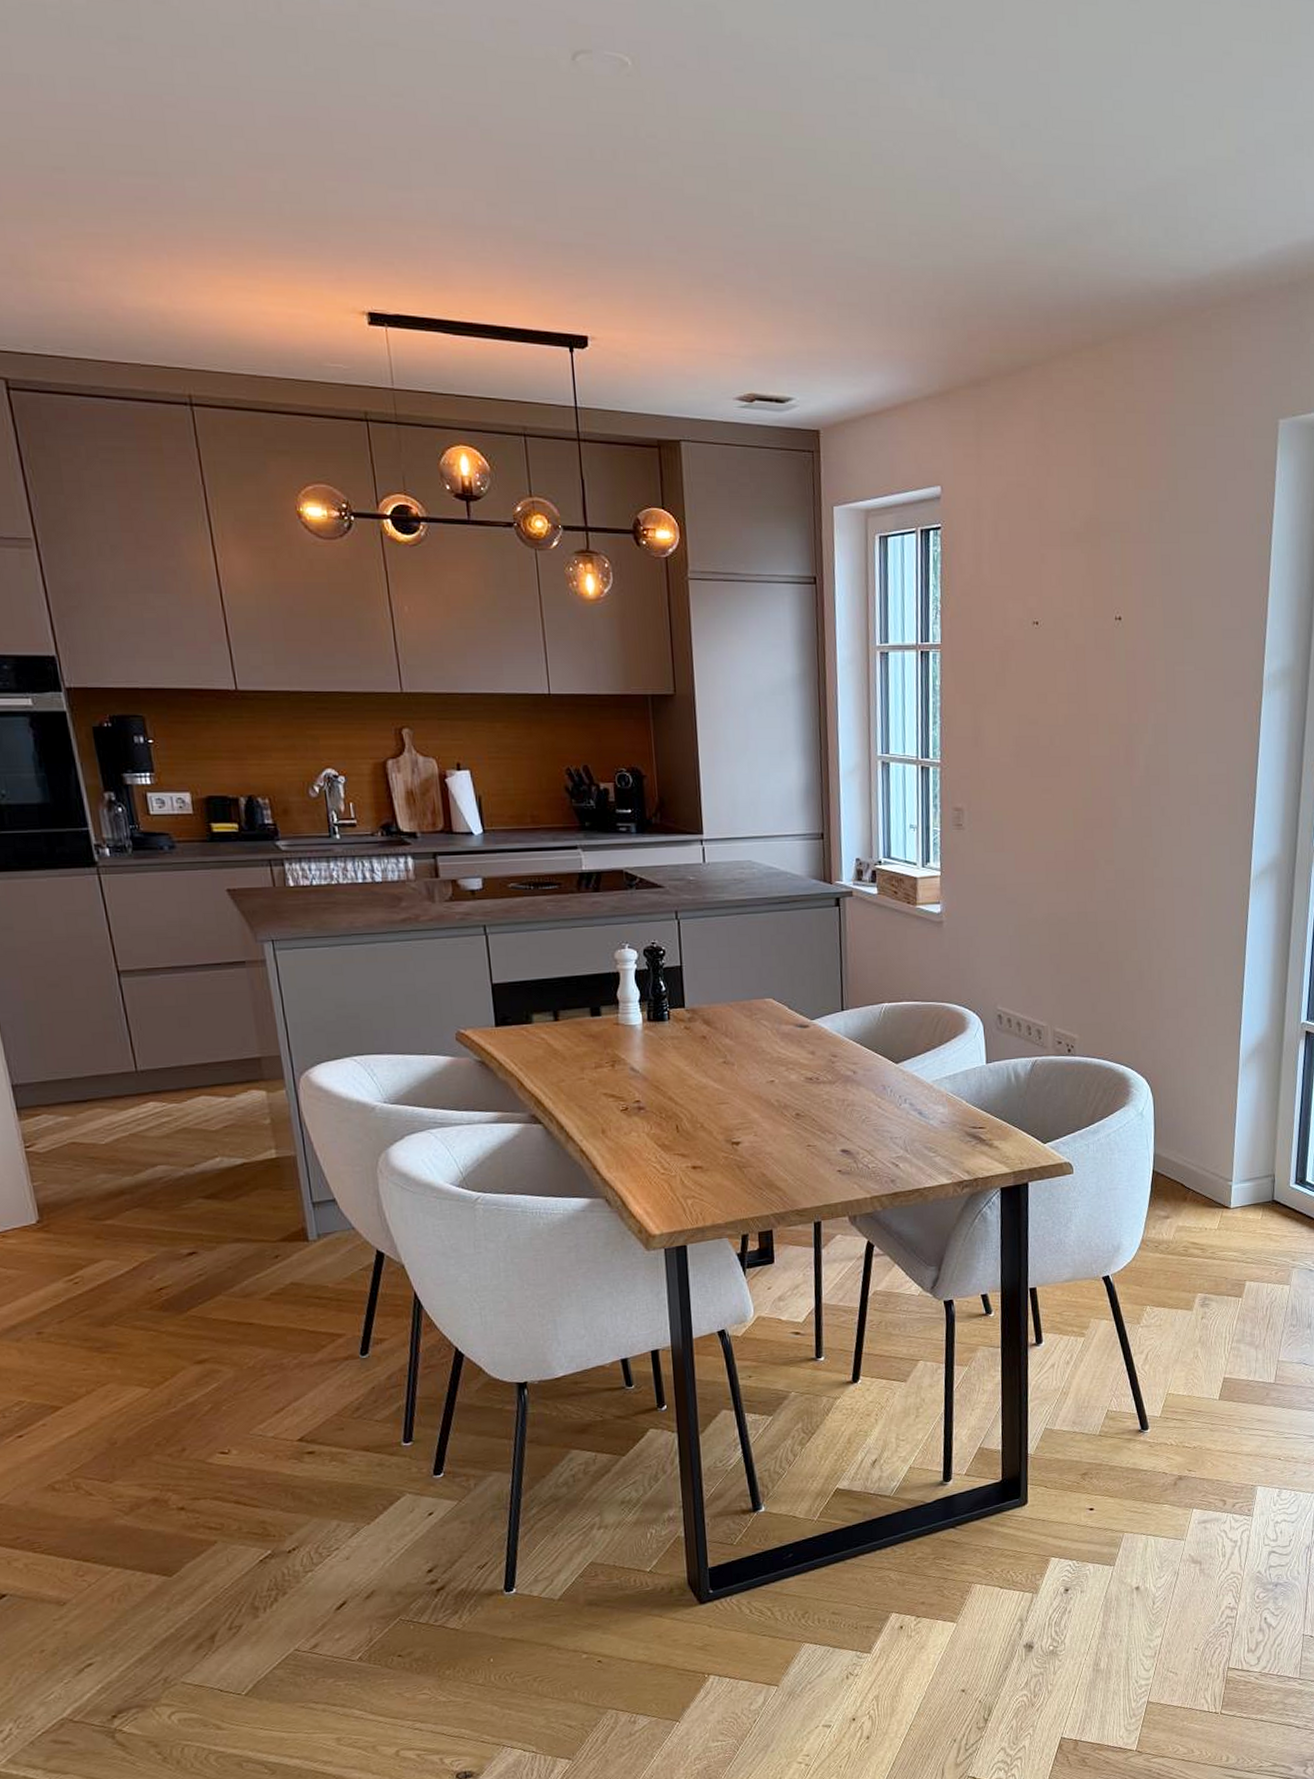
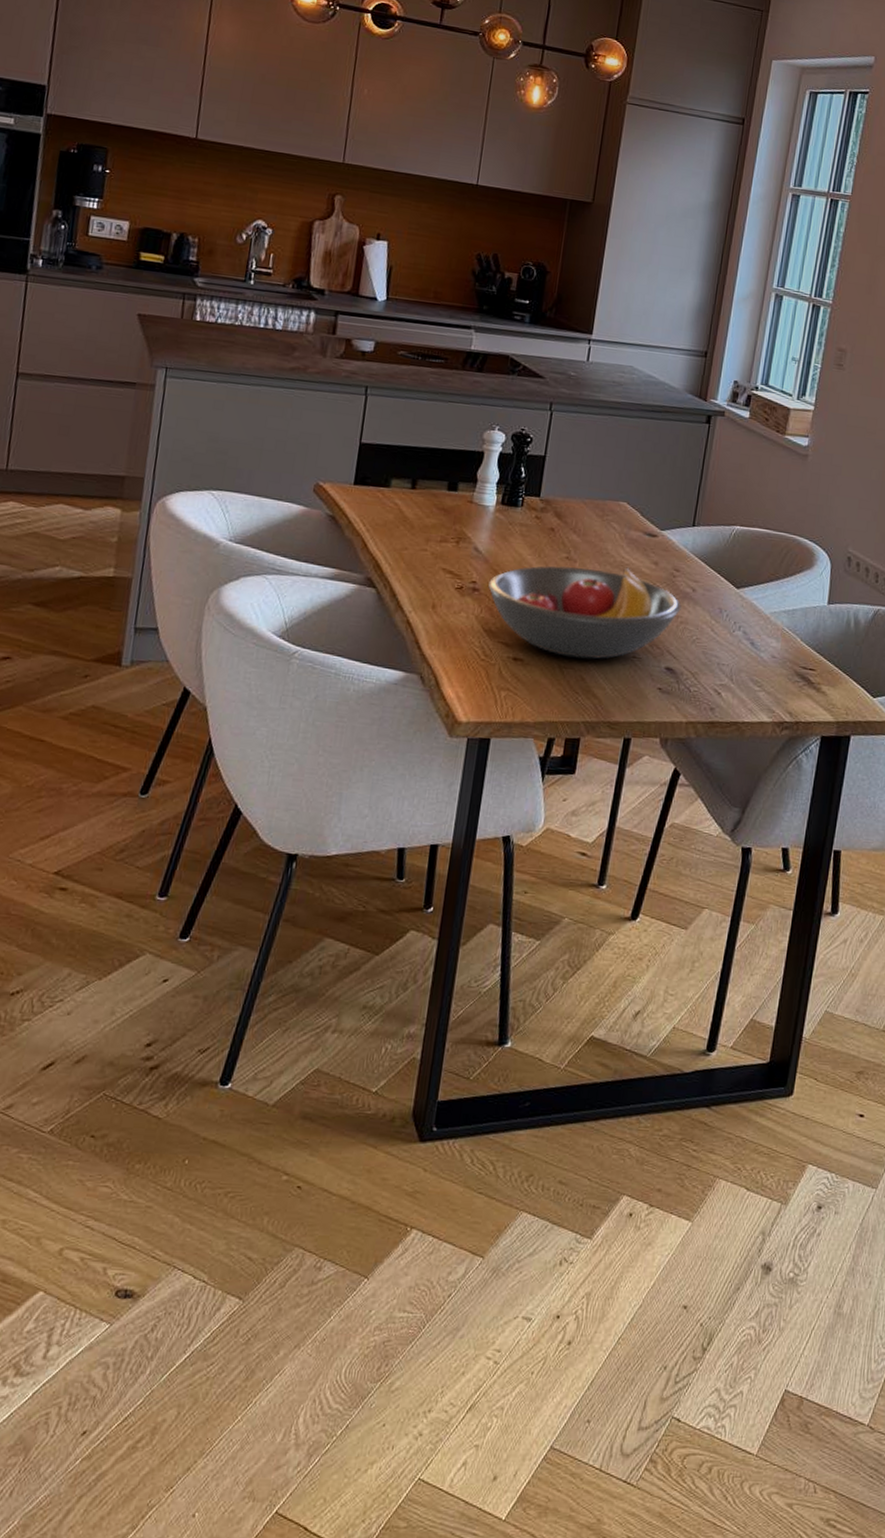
fruit bowl: none [652,1061,846,1157] -> present [488,566,682,659]

